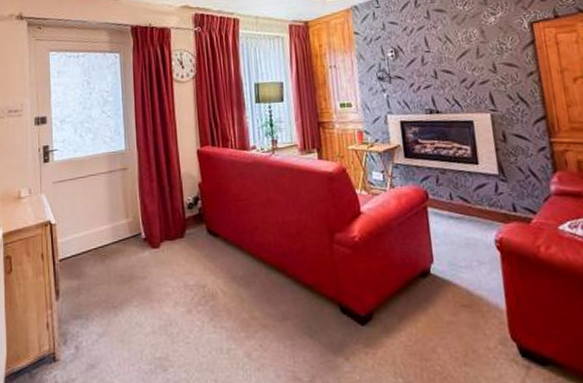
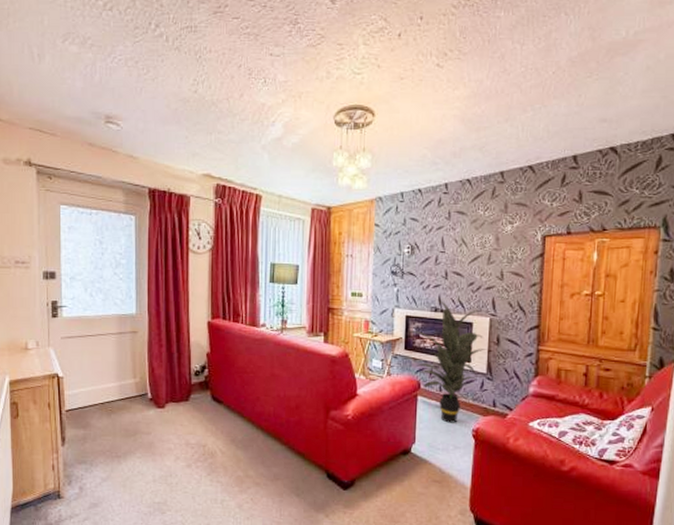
indoor plant: none [405,101,495,235] -> present [408,300,490,423]

